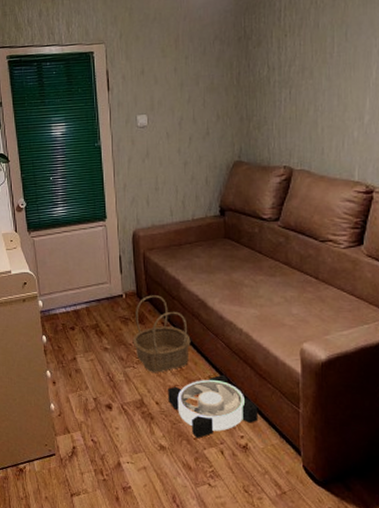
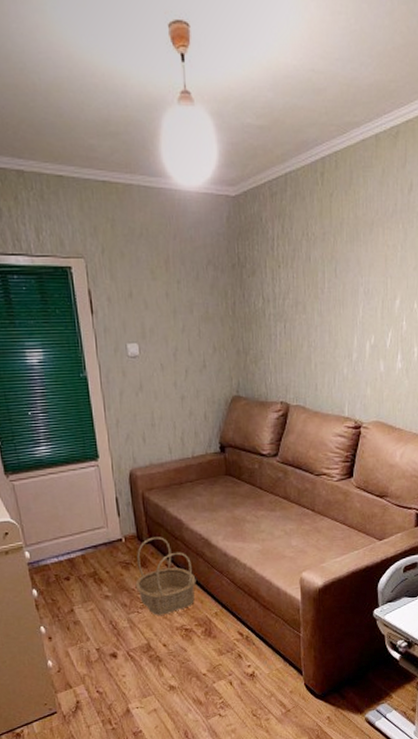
electric fan: present [168,374,258,438] -> none [175,609,264,673]

